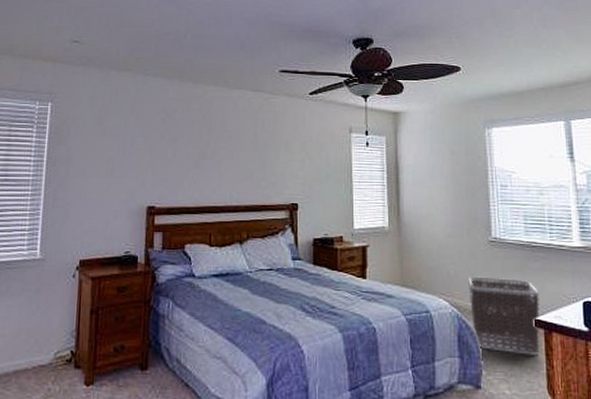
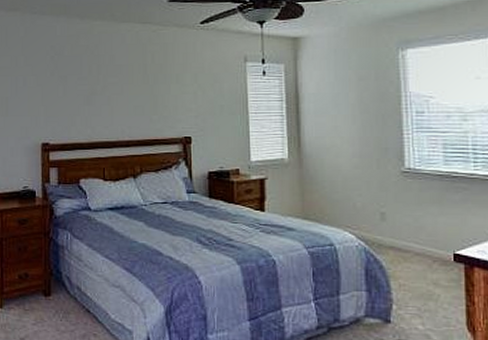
clothes hamper: present [468,275,540,355] -> none [377,207,461,291]

